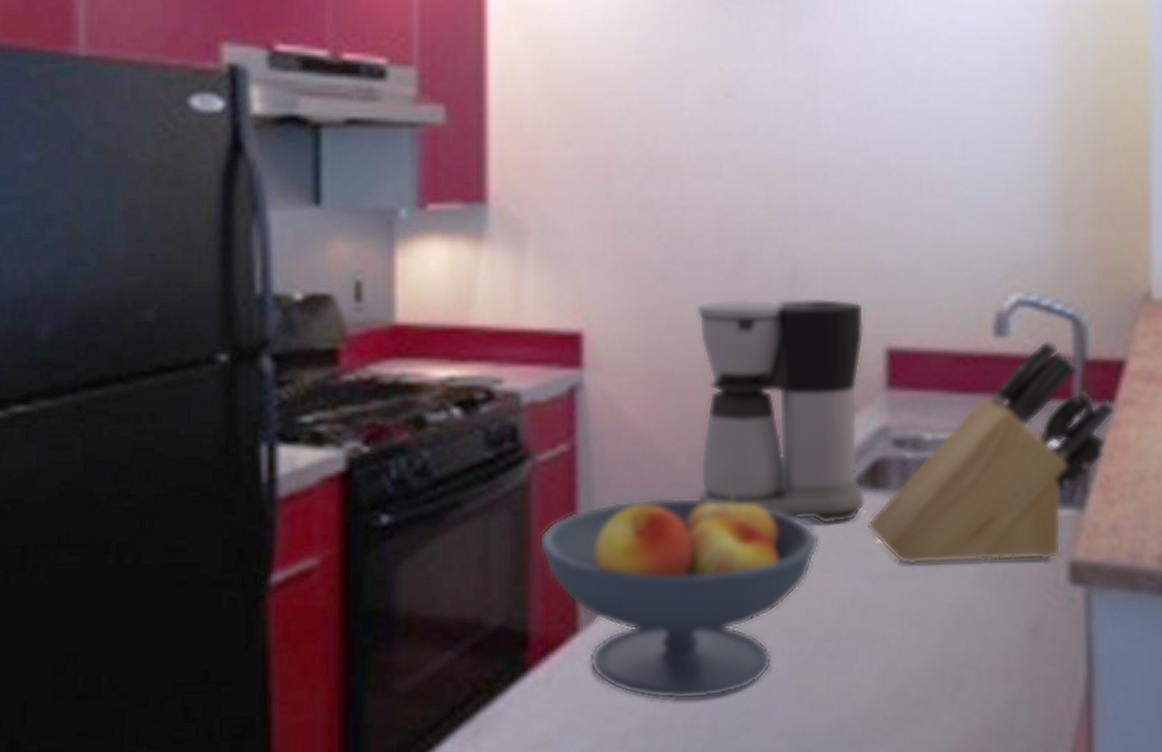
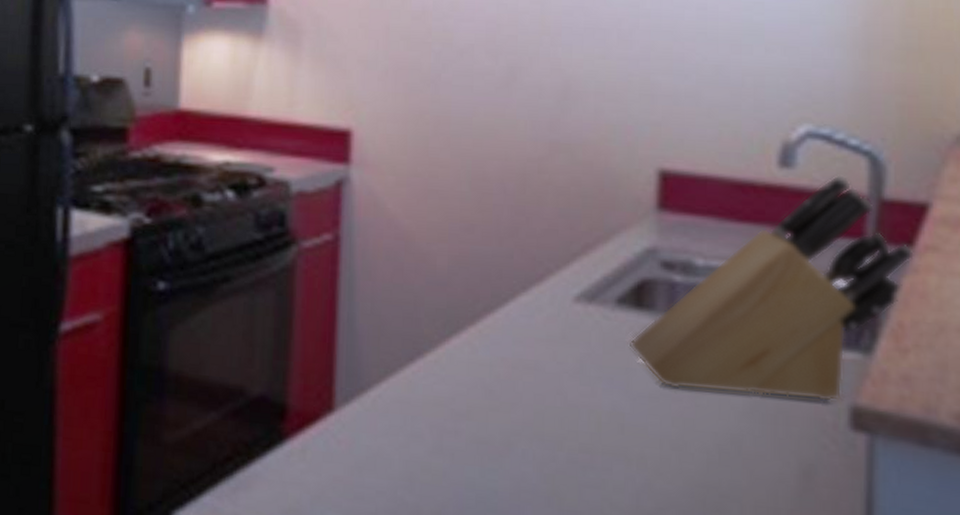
fruit bowl: present [539,490,820,700] -> none [300,292,578,491]
coffee maker: present [696,298,866,524] -> none [455,108,637,339]

